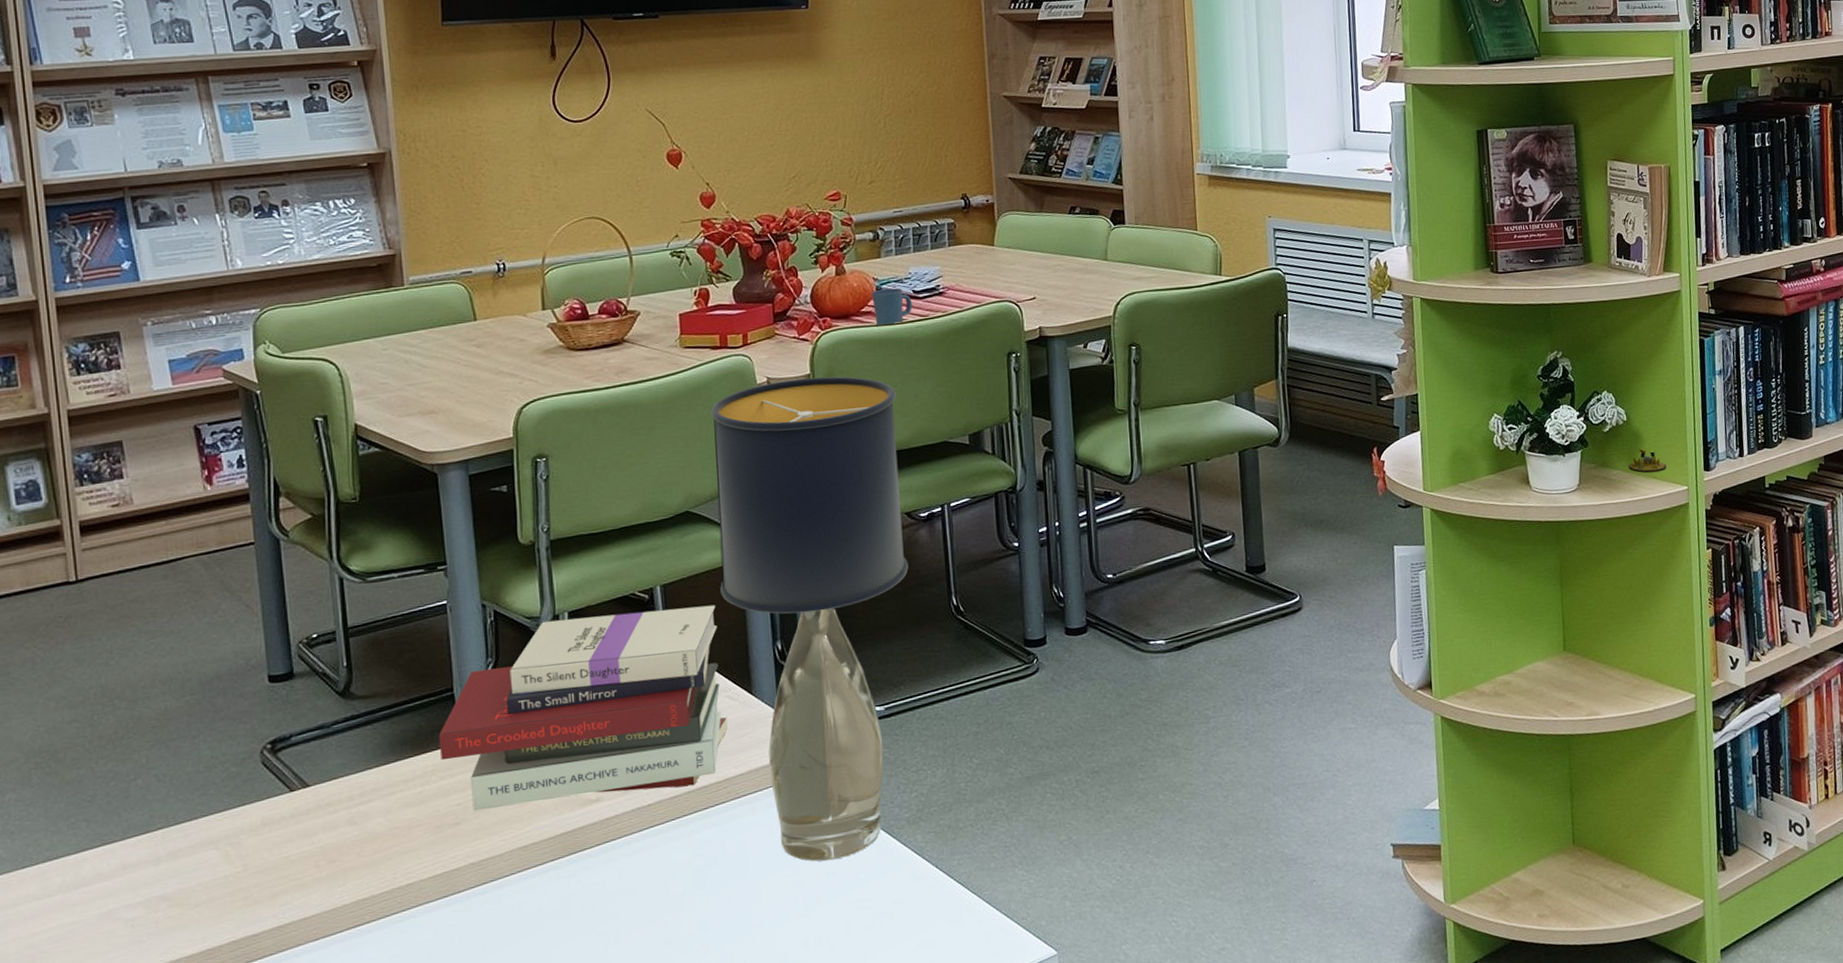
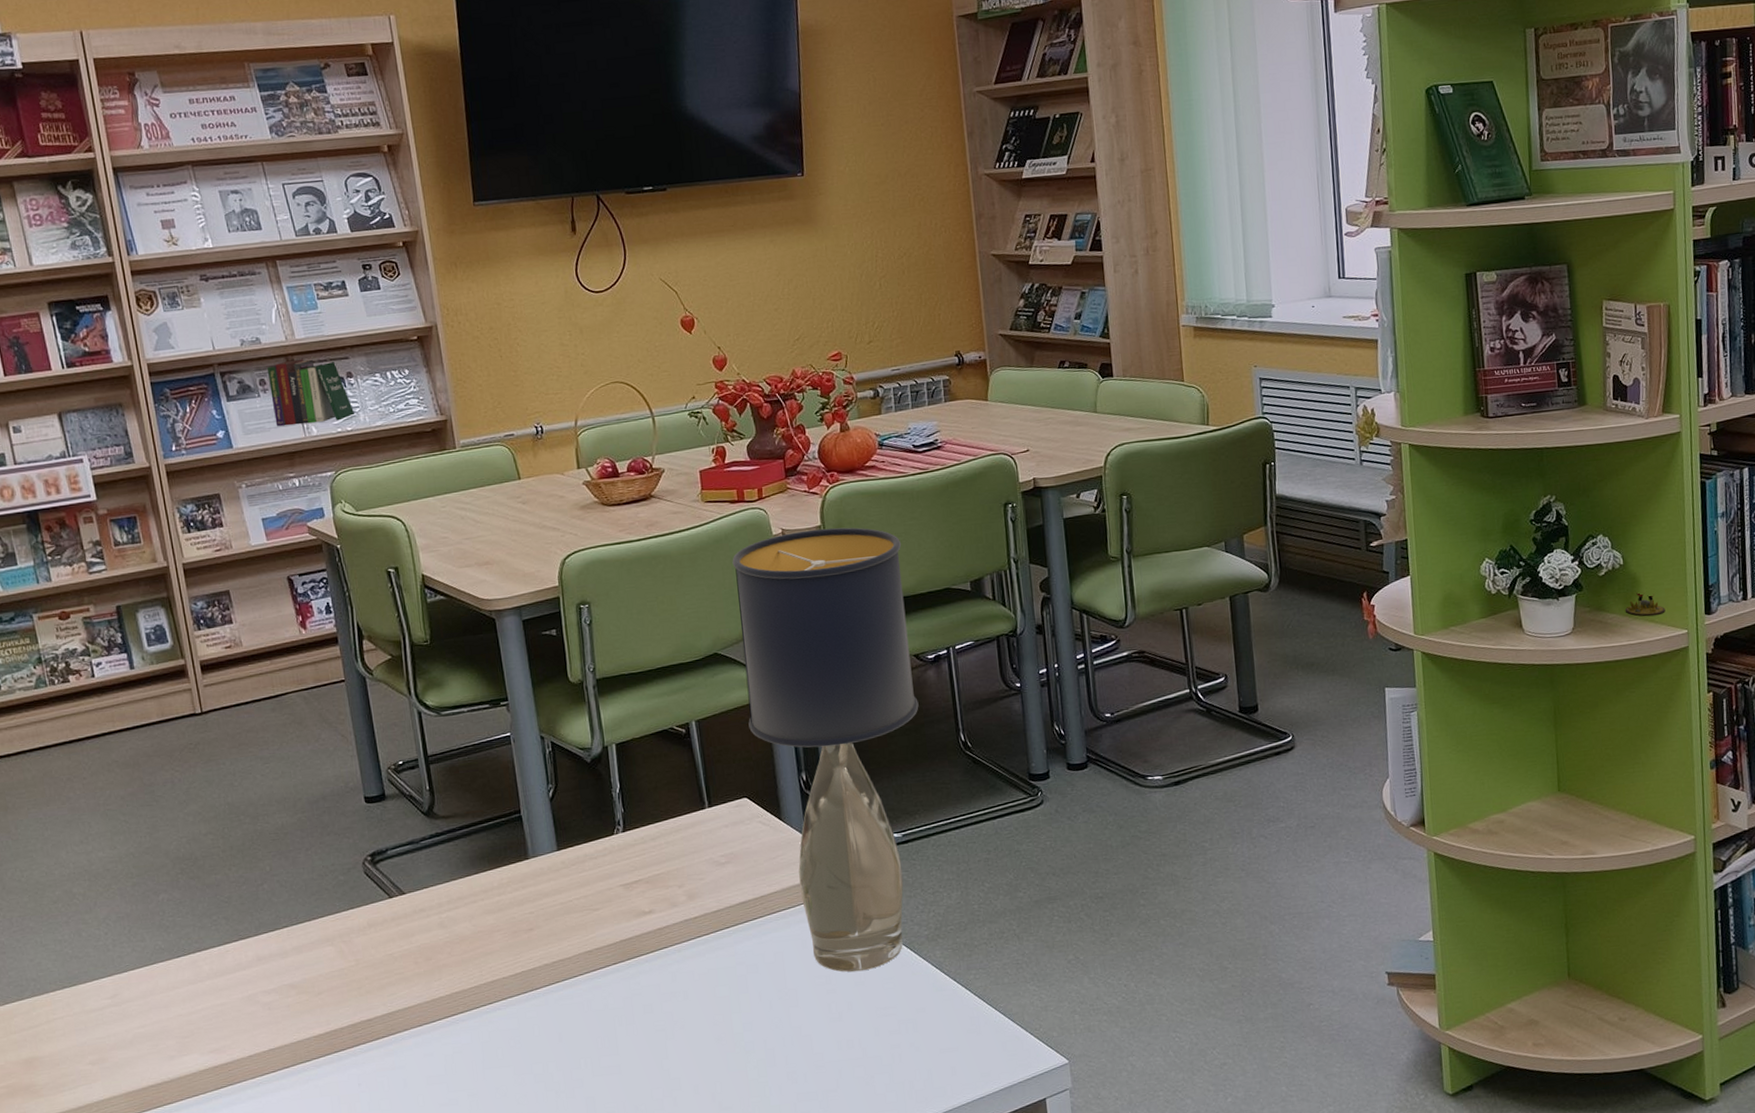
books: none [187,184,289,258] -> present [266,359,355,427]
books: present [438,605,728,811] -> none [510,738,761,919]
mug: present [872,287,912,328] -> none [874,442,913,481]

